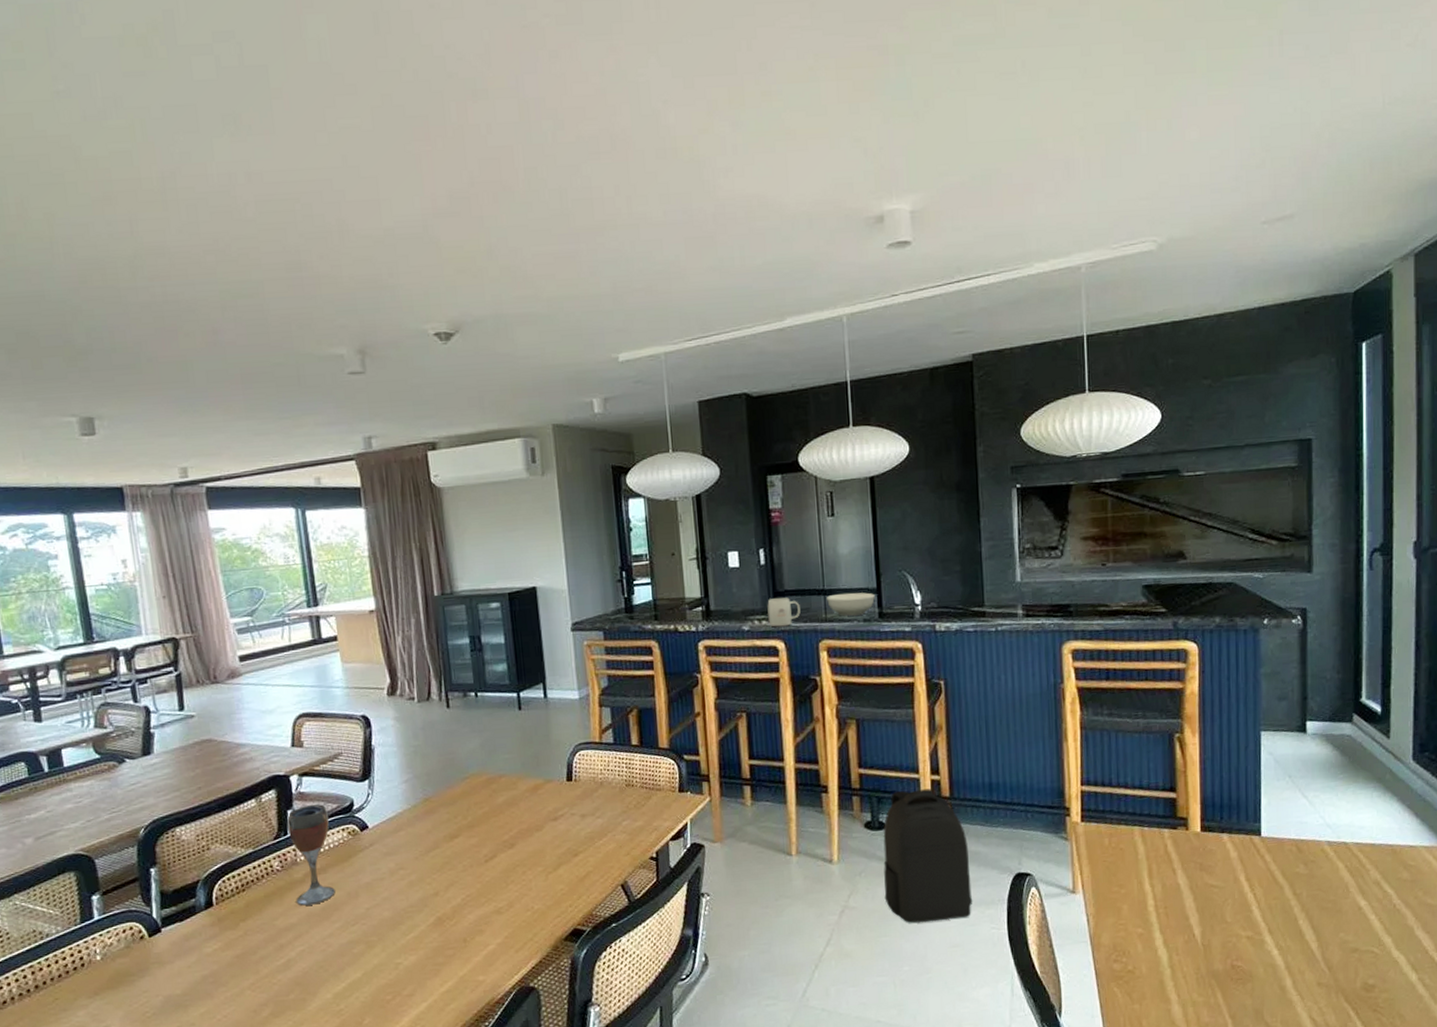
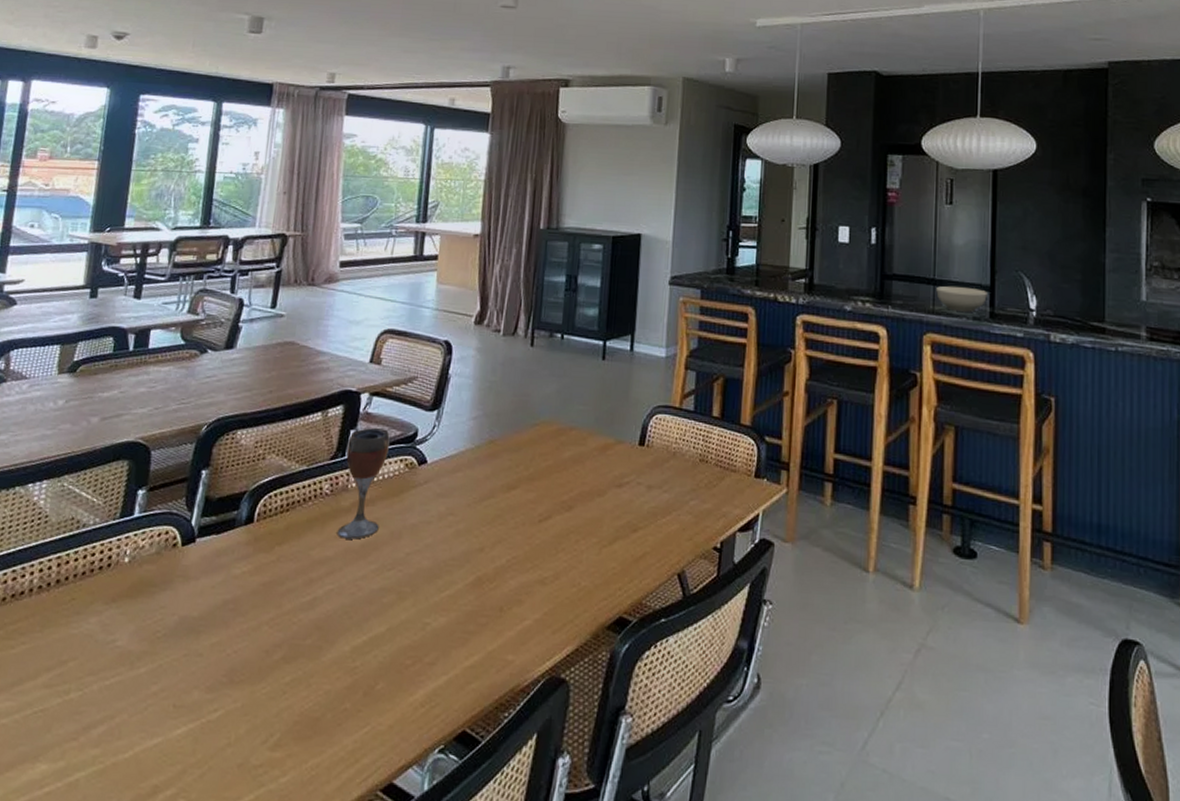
mug: present [767,597,801,627] -> none [872,281,907,313]
backpack: present [883,788,972,923] -> none [968,517,1069,684]

